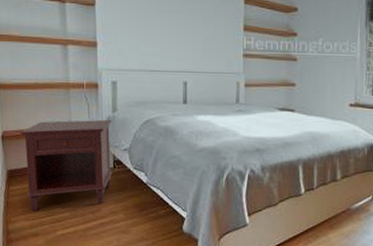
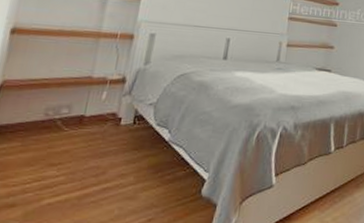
nightstand: present [20,119,113,211] -> none [11,70,142,175]

